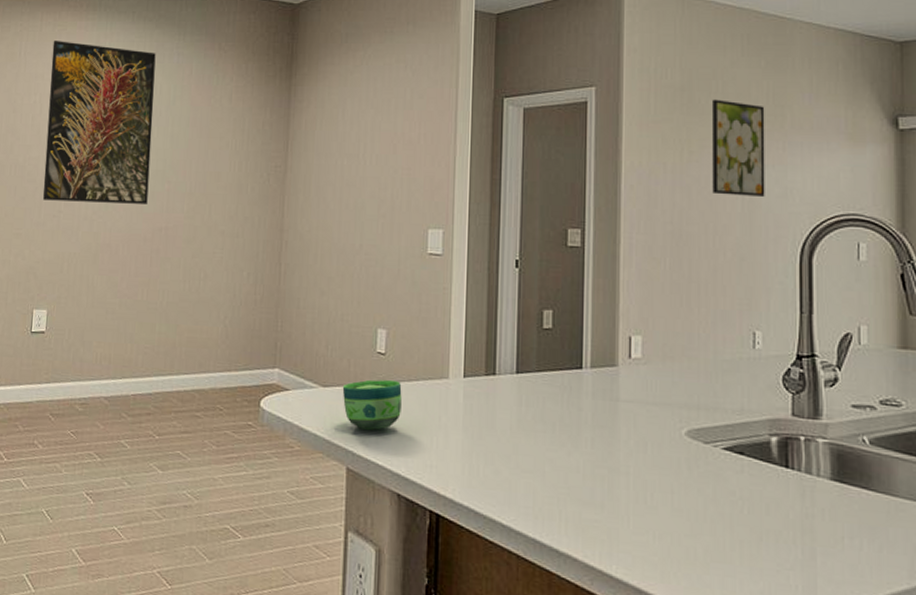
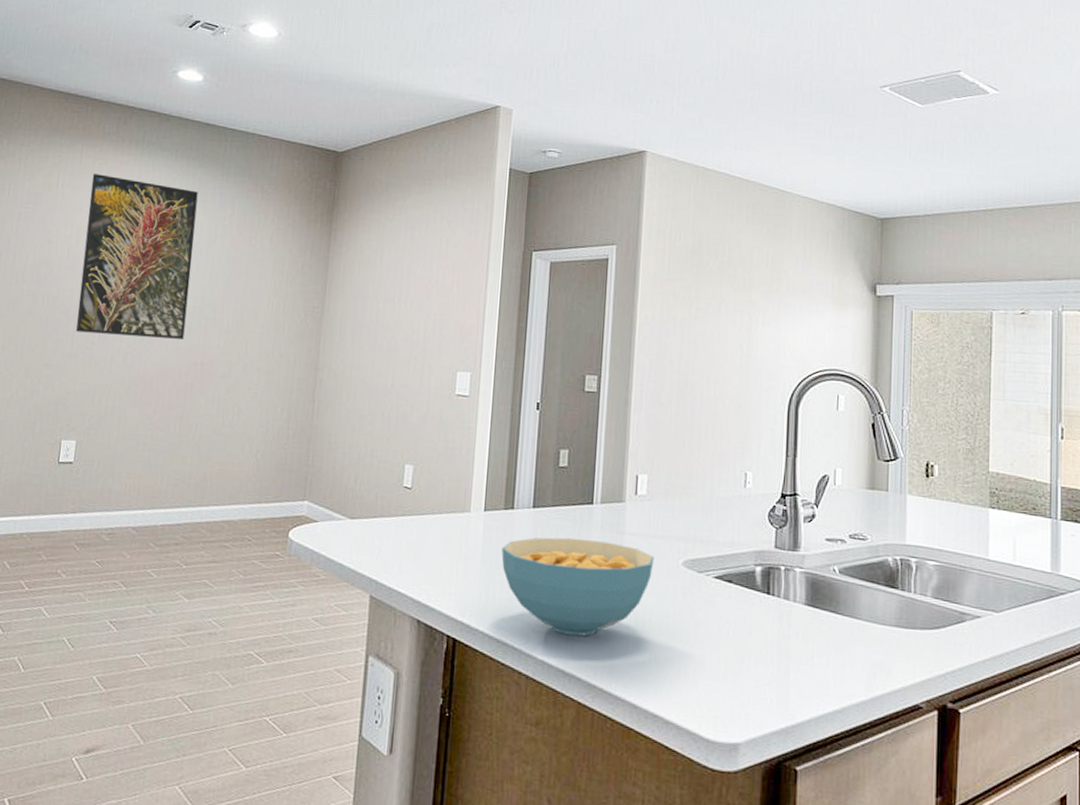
cup: present [342,379,402,430] -> none [369,512,426,560]
cereal bowl: none [484,405,654,513] -> present [501,537,655,636]
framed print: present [712,99,765,198] -> none [715,262,764,352]

